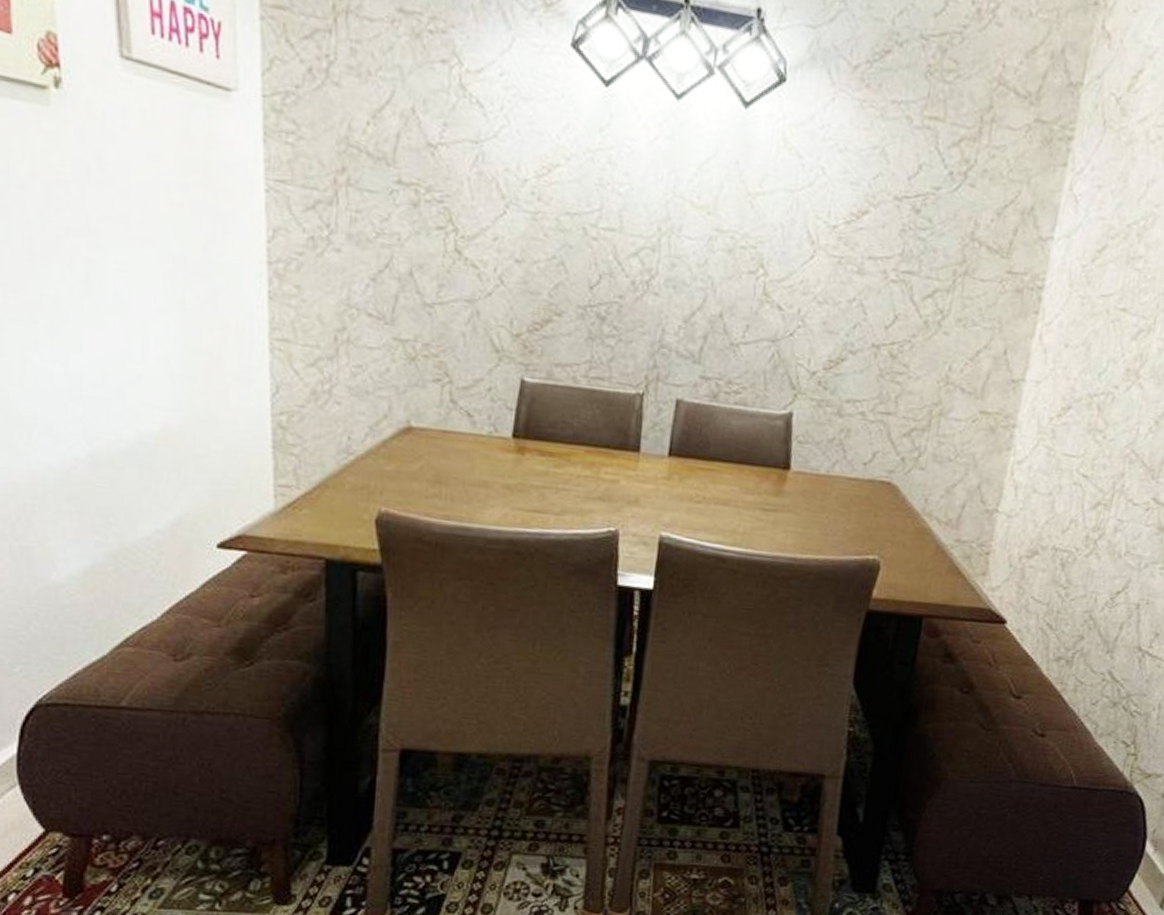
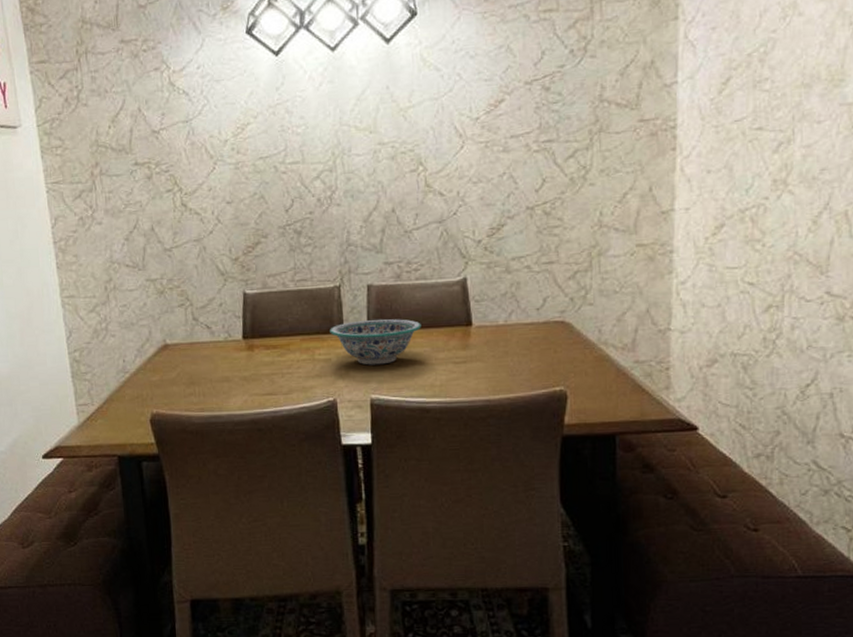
decorative bowl: none [623,440,733,499] -> present [330,319,421,365]

